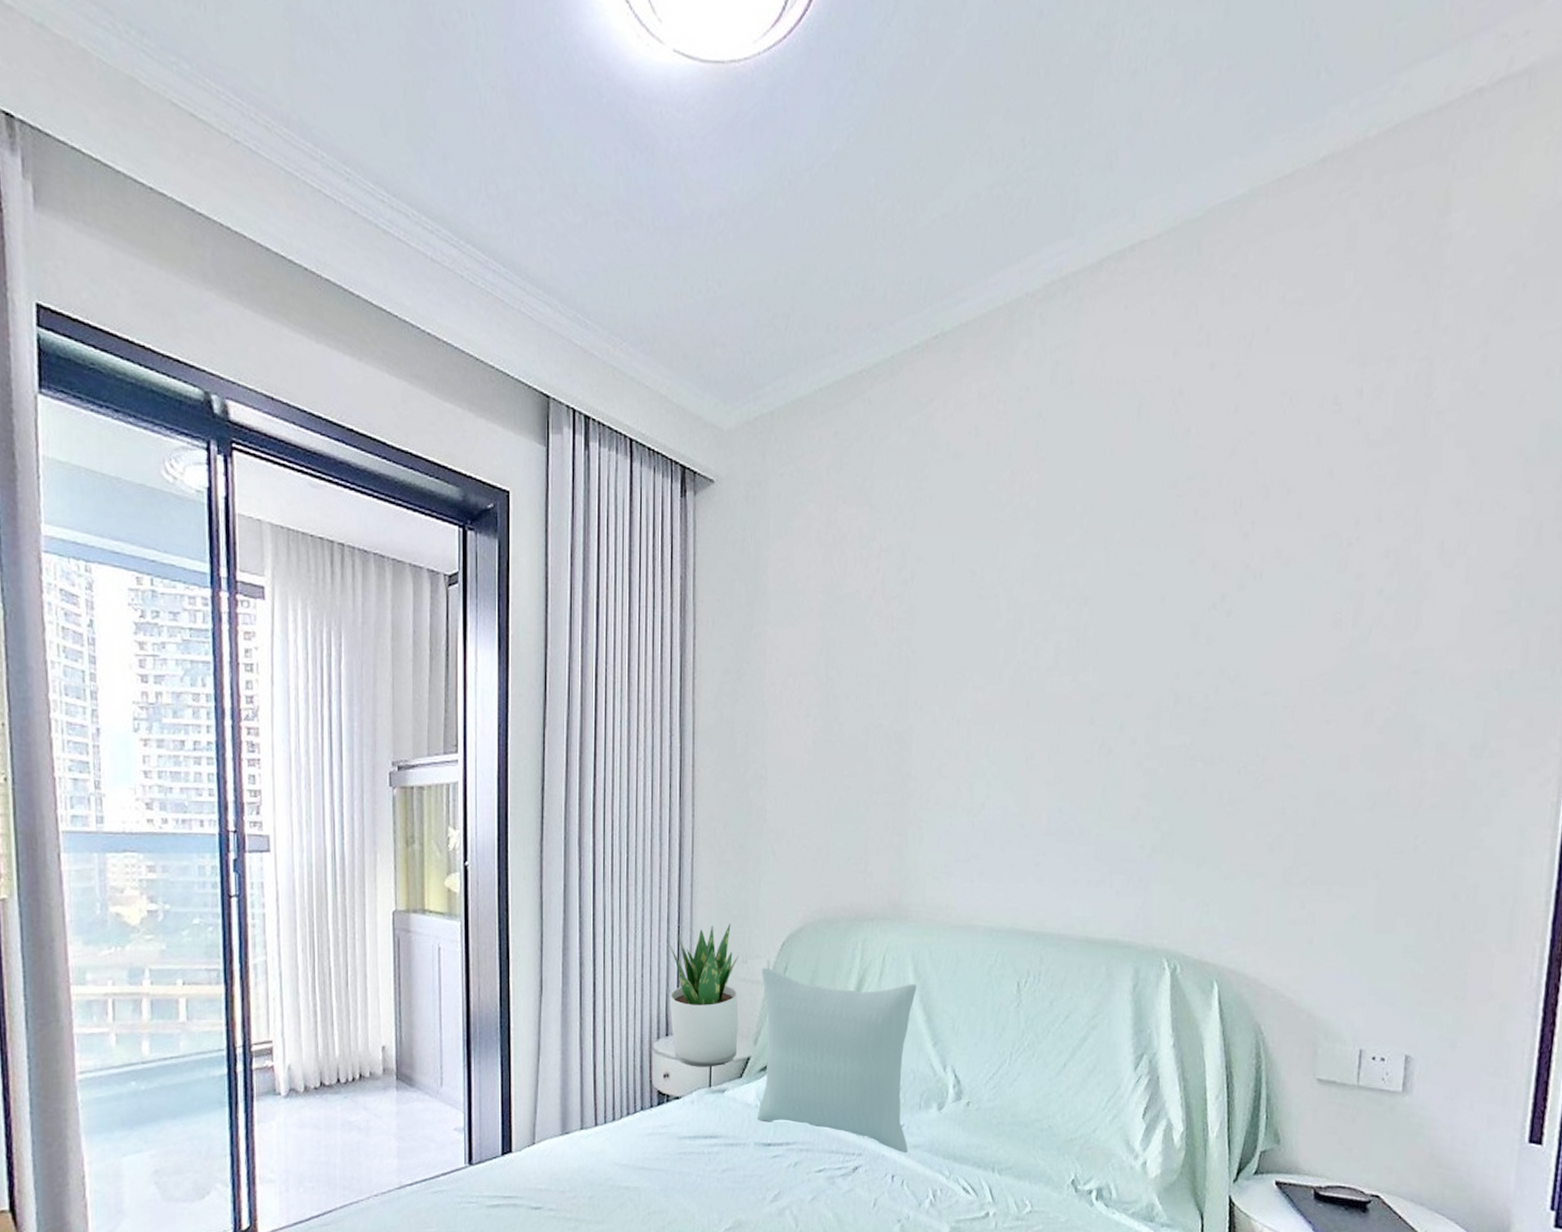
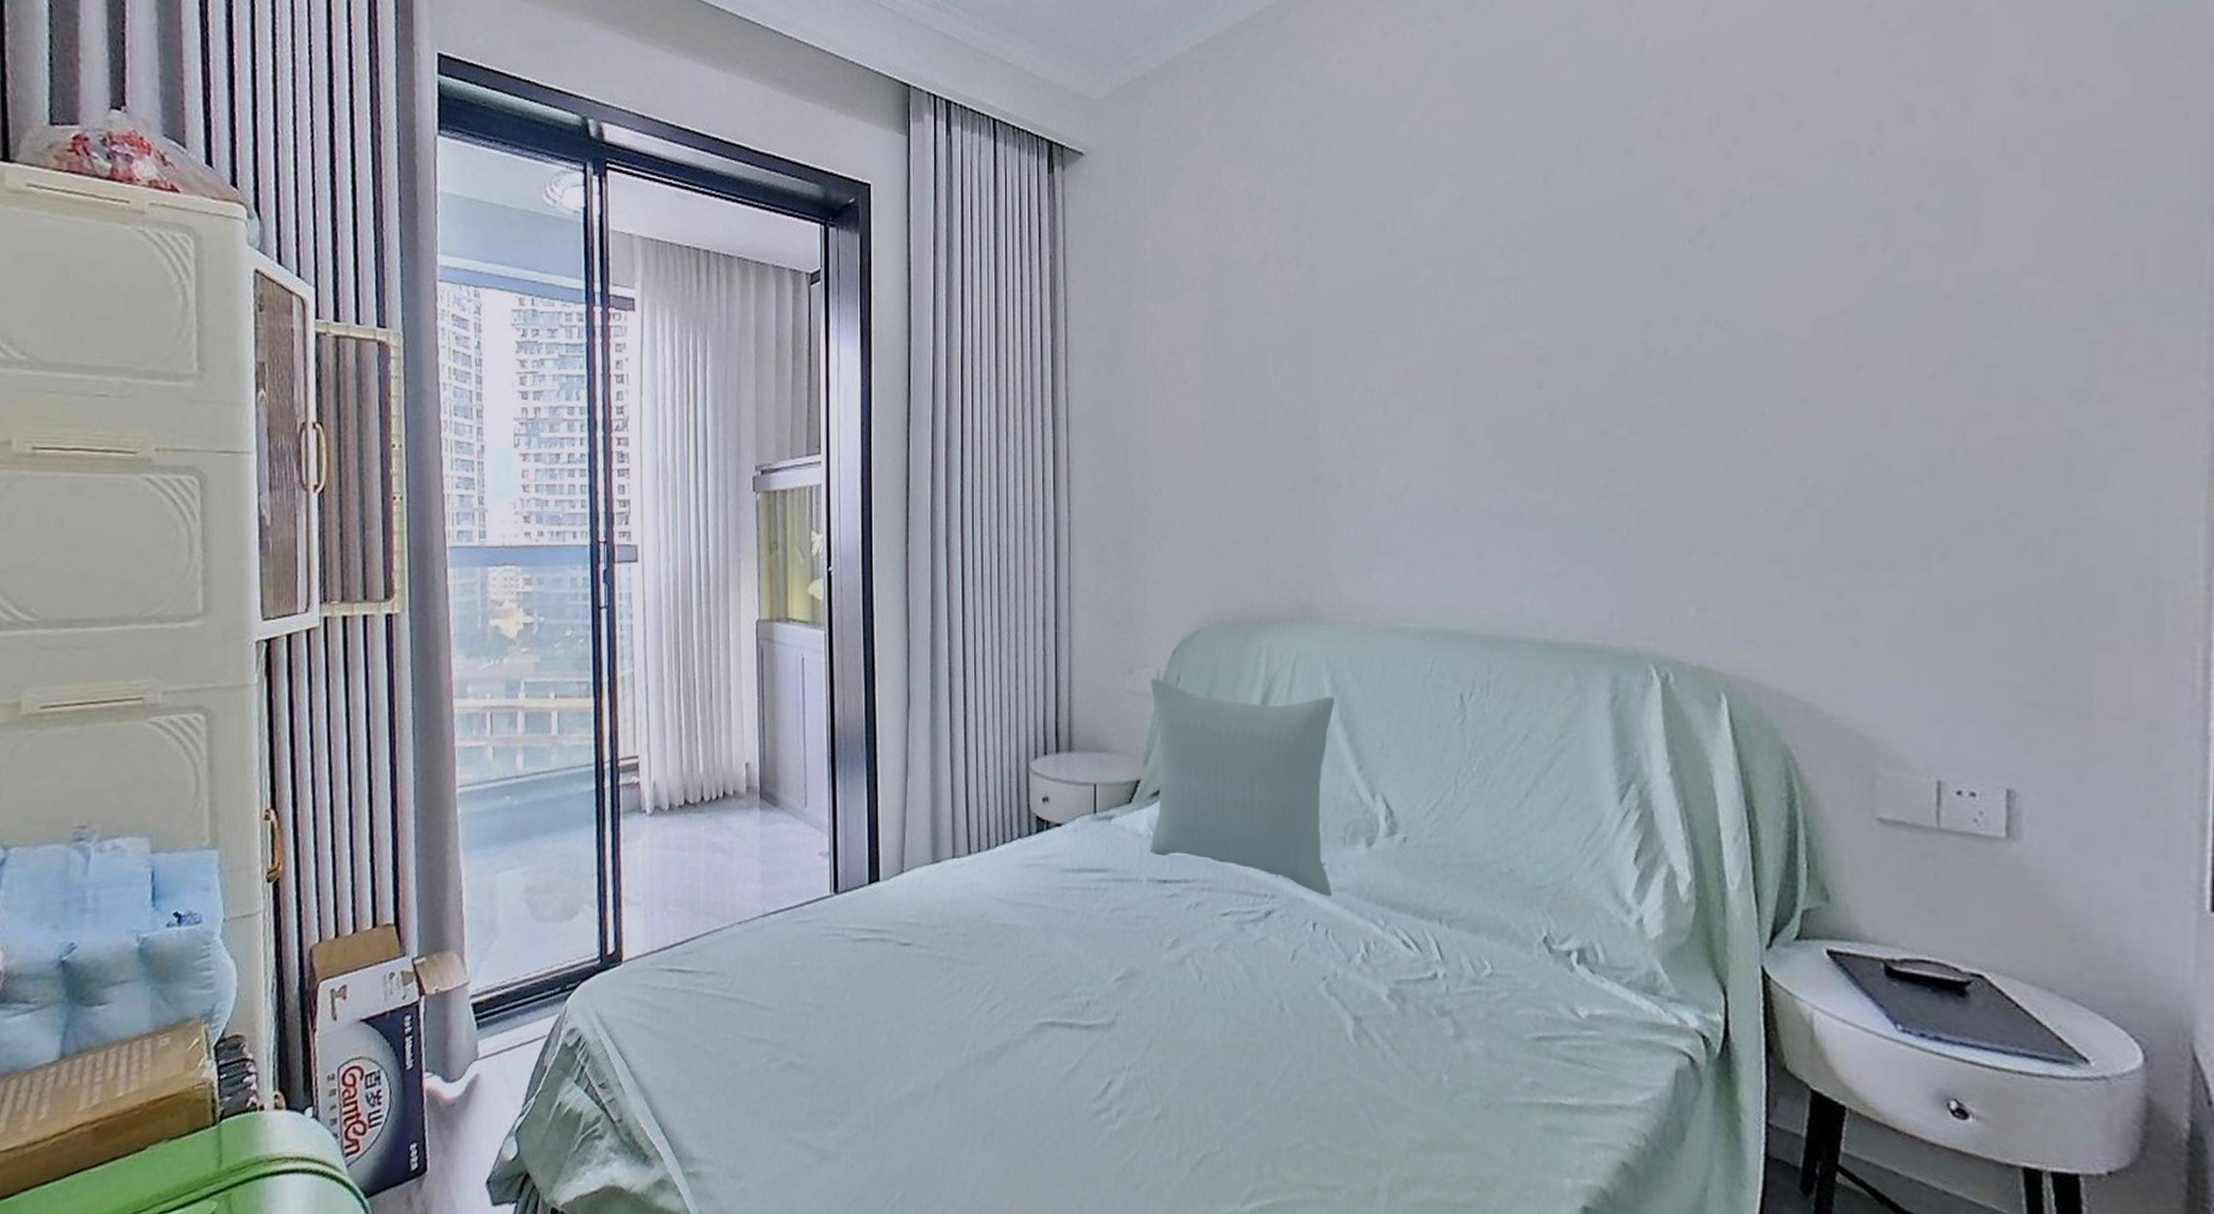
planter: present [669,923,739,1067] -> none [1046,629,1125,791]

